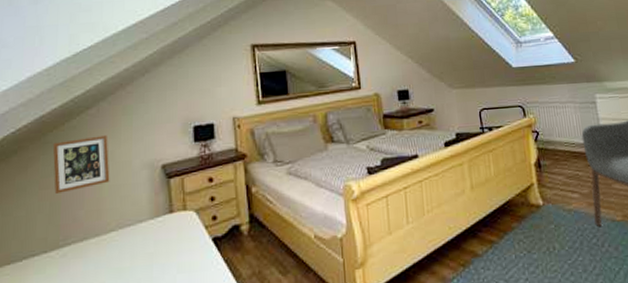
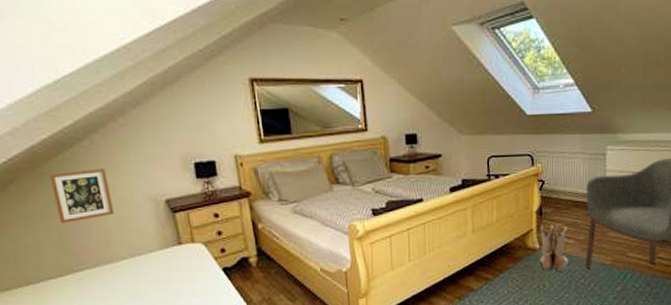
boots: none [540,178,576,231] -> present [540,225,568,272]

